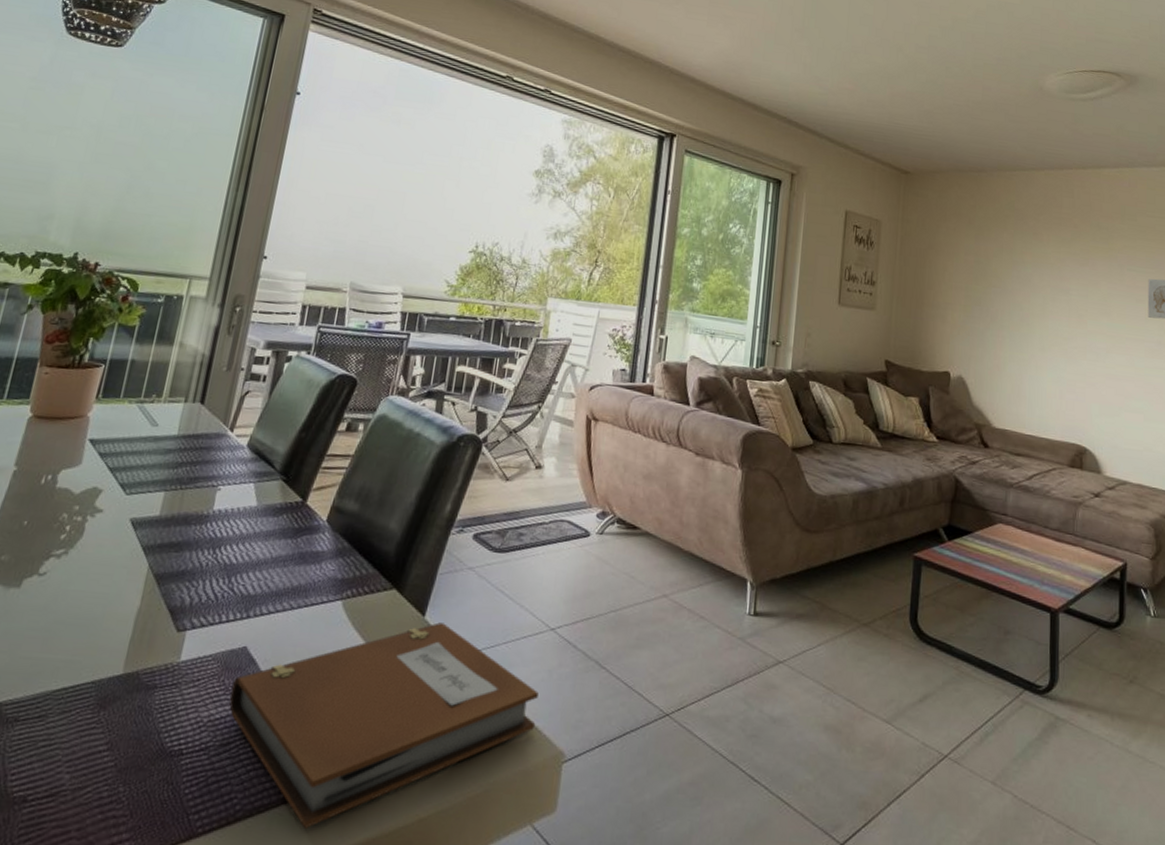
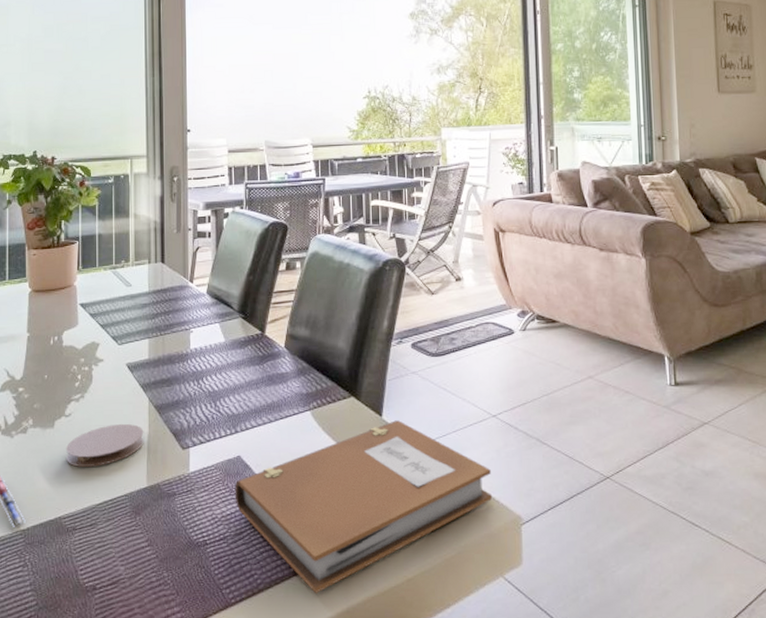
coaster: none [26,591,134,643] -> present [65,424,144,467]

